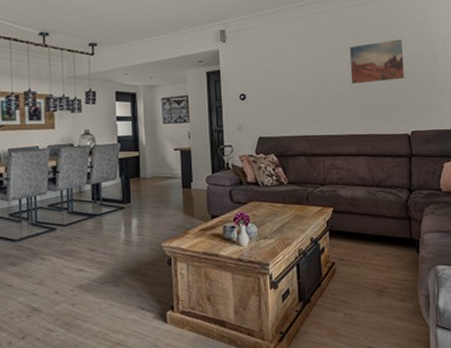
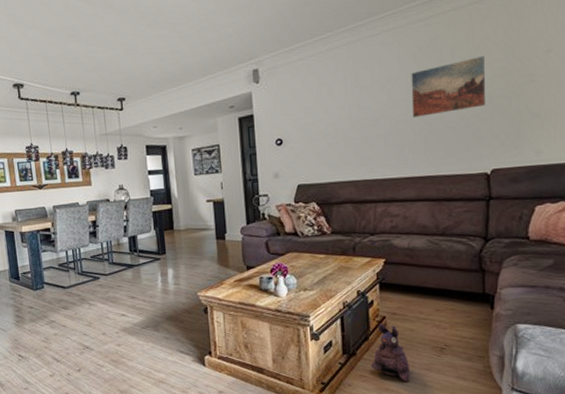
plush toy: none [323,269,357,325] -> present [370,323,411,381]

